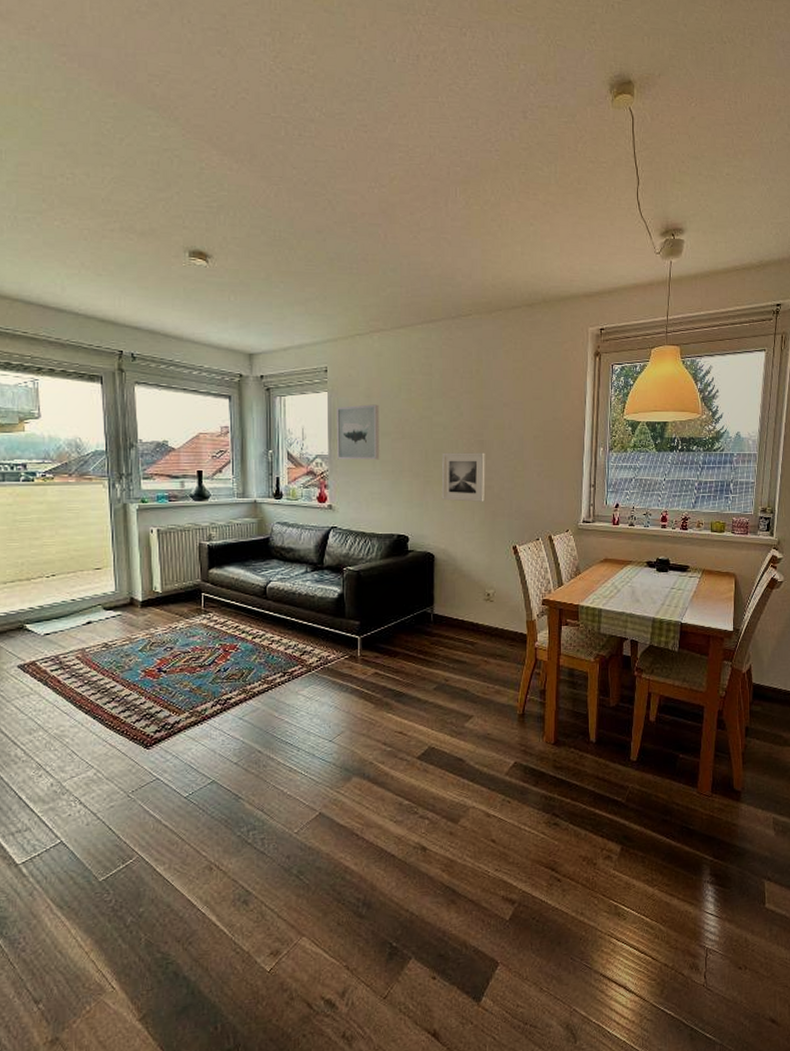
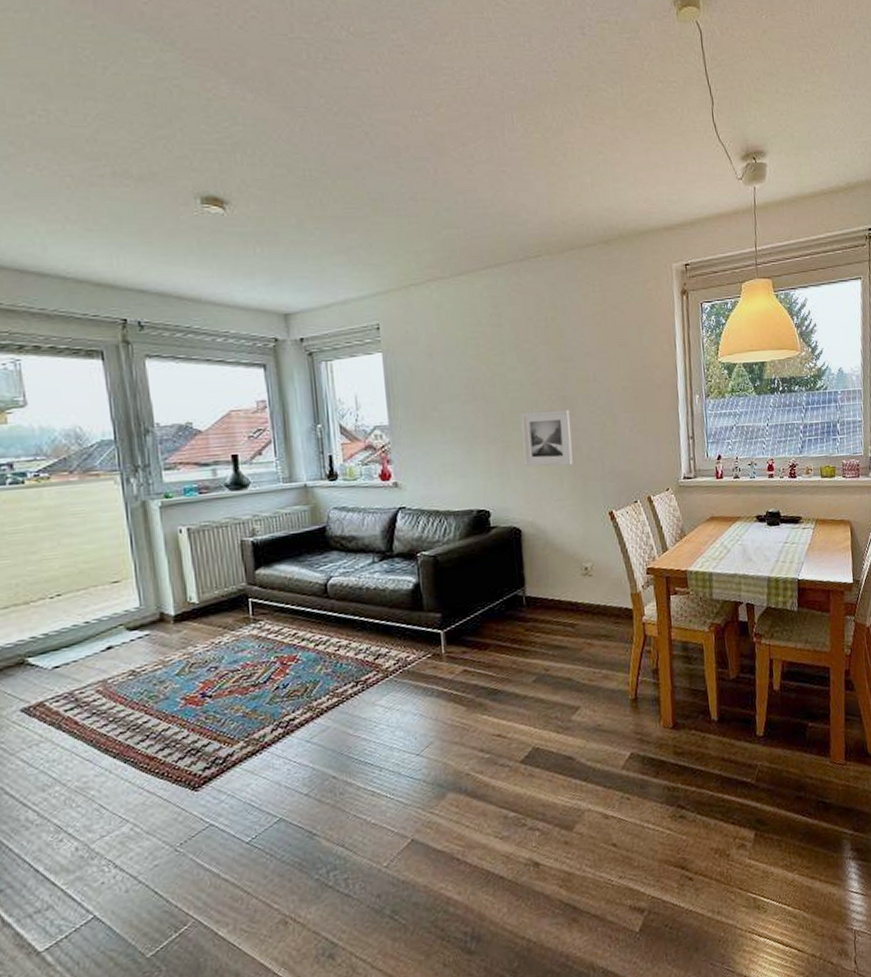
wall art: present [336,404,380,460] -> none [393,363,450,430]

